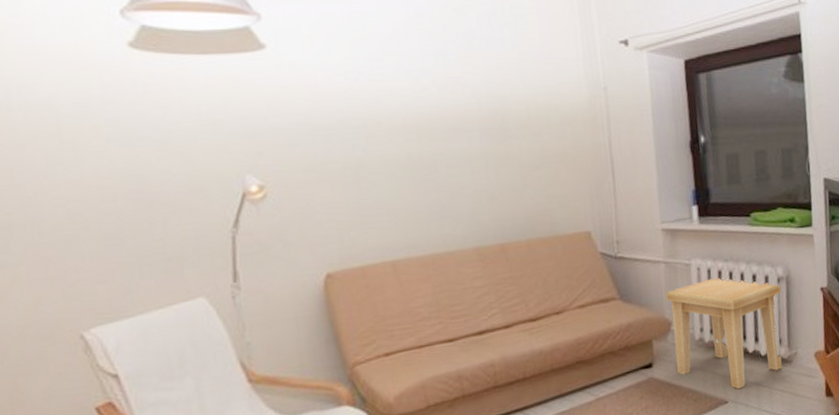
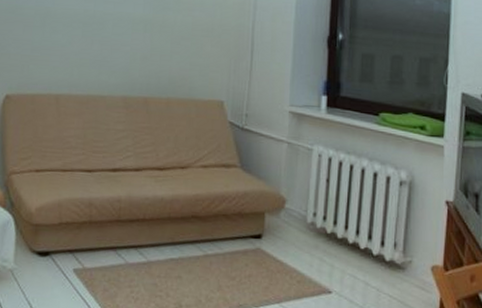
side table: present [665,277,782,390] -> none [284,167,403,283]

